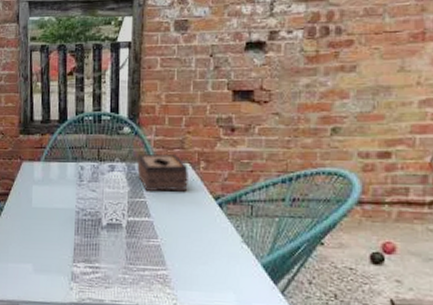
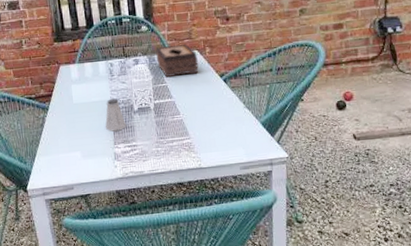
saltshaker: none [65,208,91,247] -> present [105,98,127,132]

